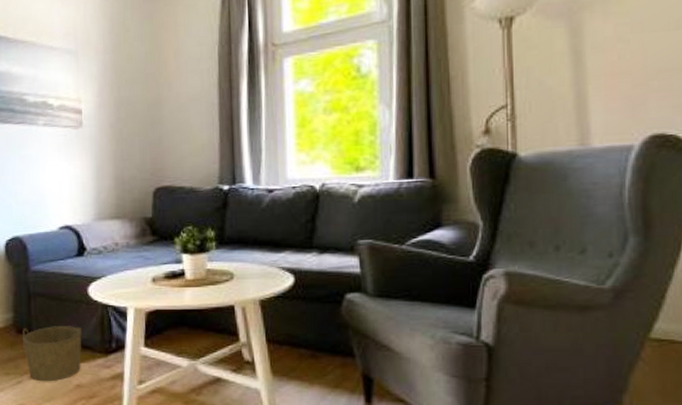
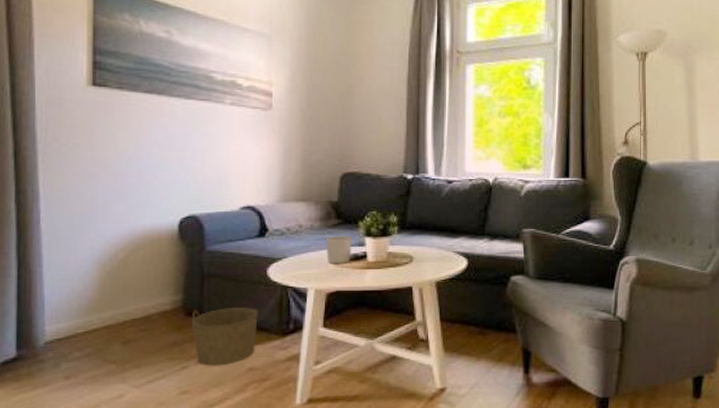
mug: none [143,253,169,283] -> present [327,236,351,265]

